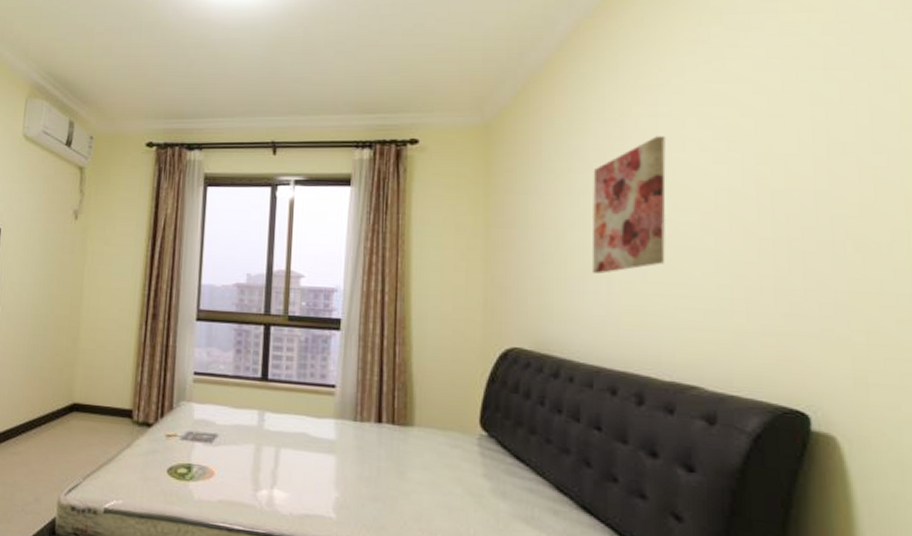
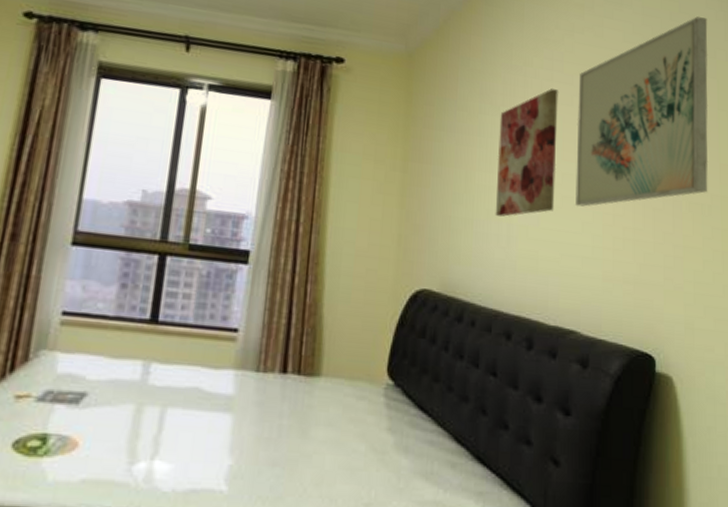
wall art: none [691,22,887,257] -> present [575,16,708,207]

